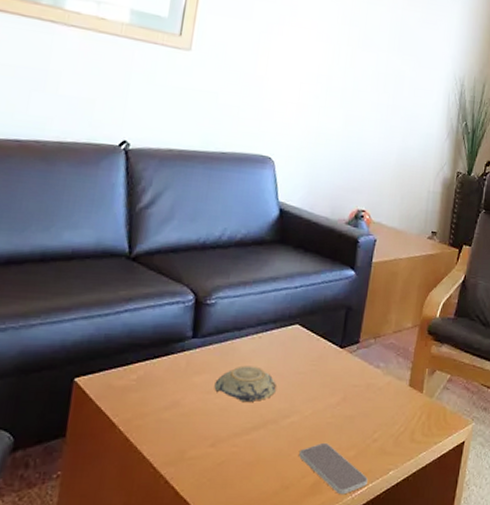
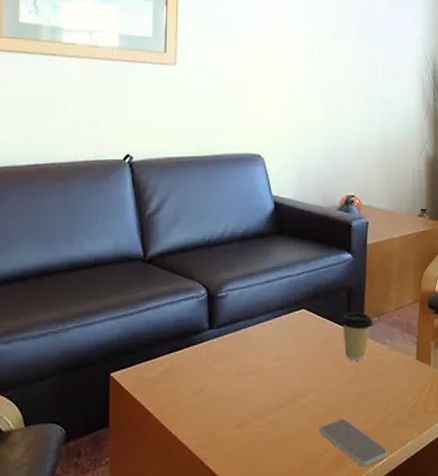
decorative bowl: present [214,365,277,401] -> none [234,351,292,384]
coffee cup: none [334,332,369,383] -> present [340,312,373,361]

